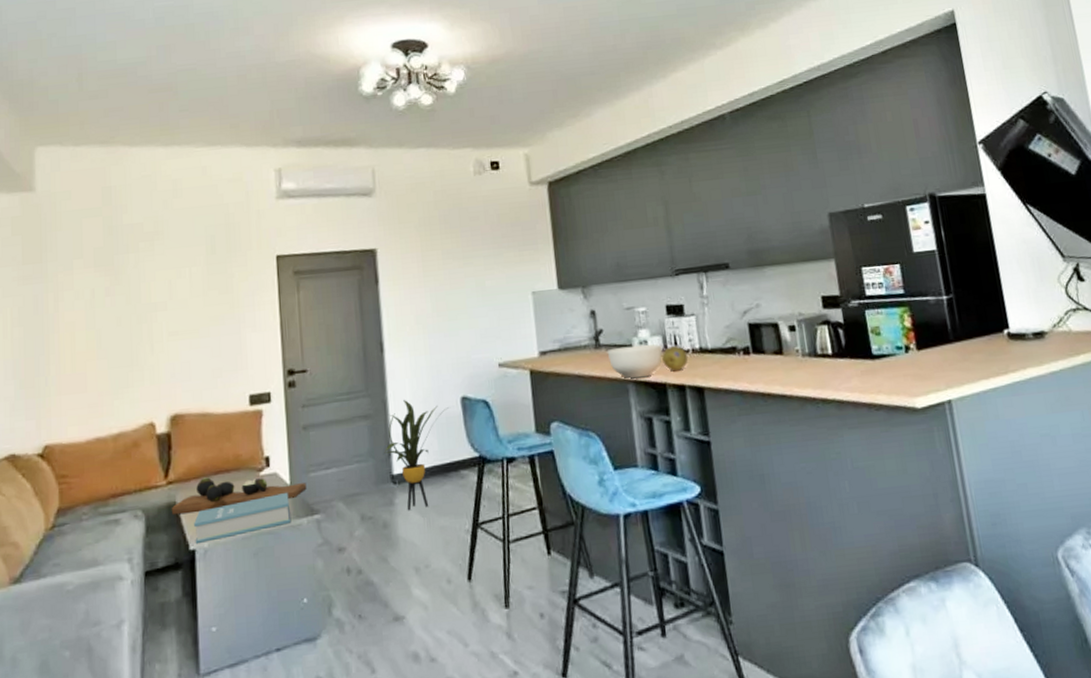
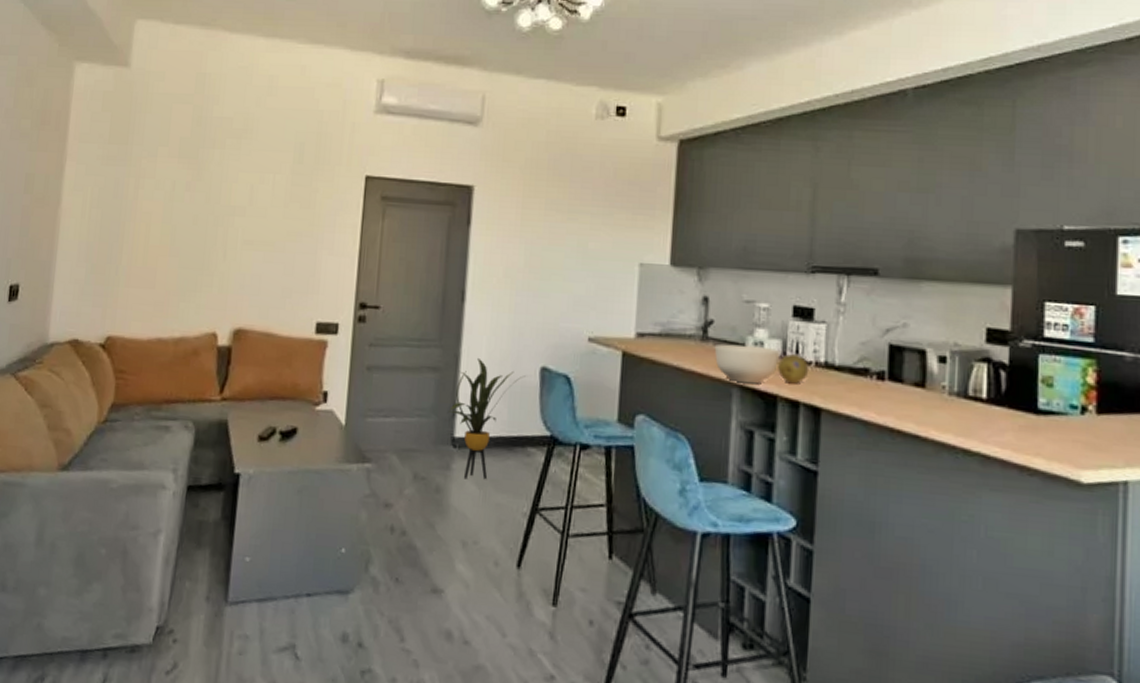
decorative tray: present [171,477,307,516] -> none [221,401,362,441]
book: present [194,492,292,545] -> none [241,432,342,469]

